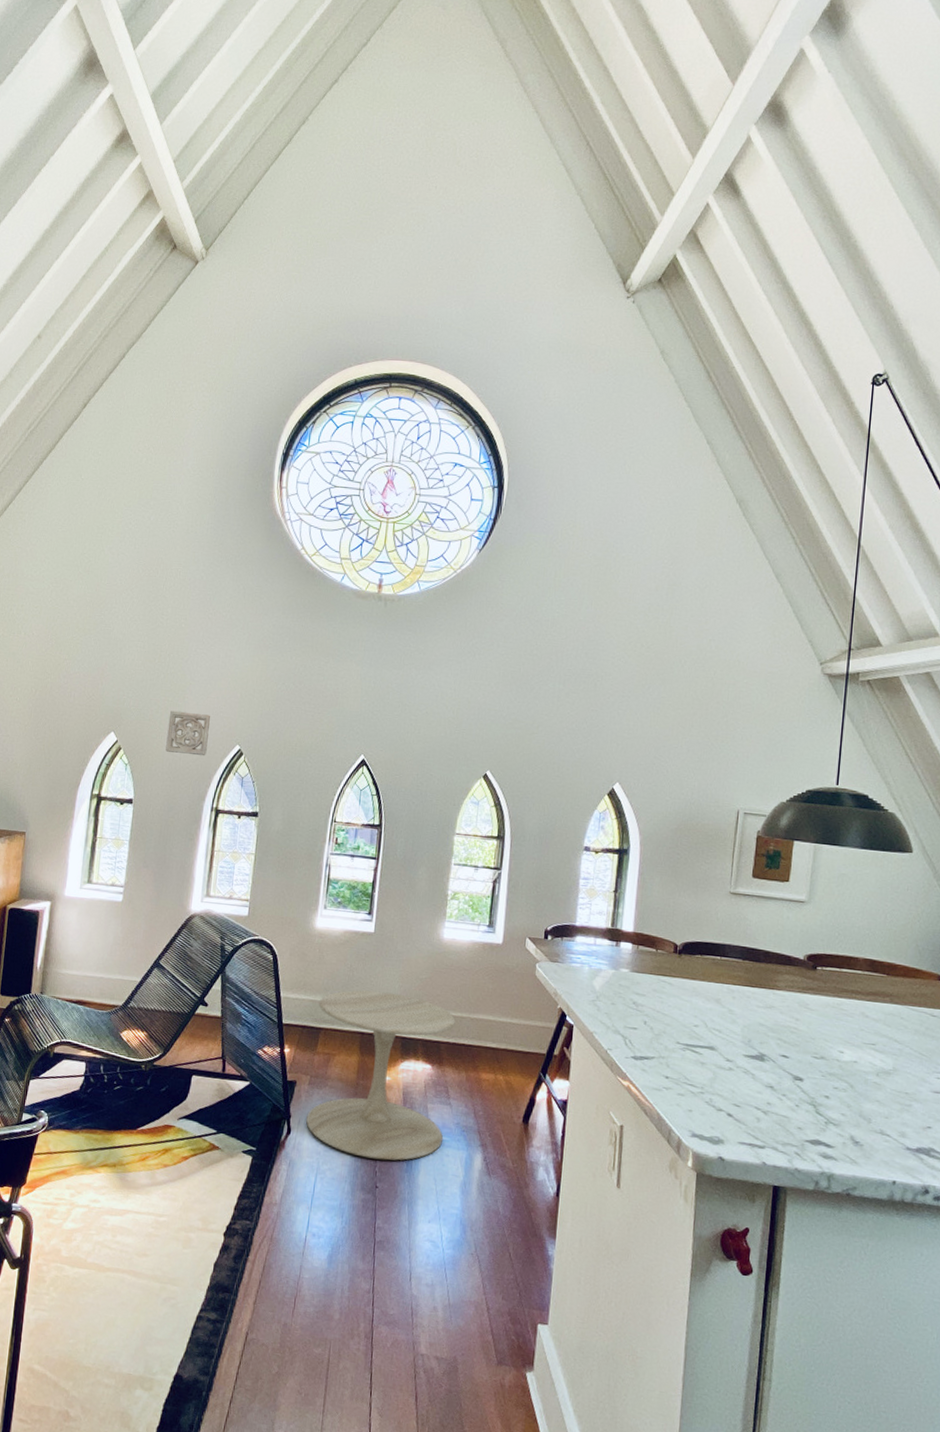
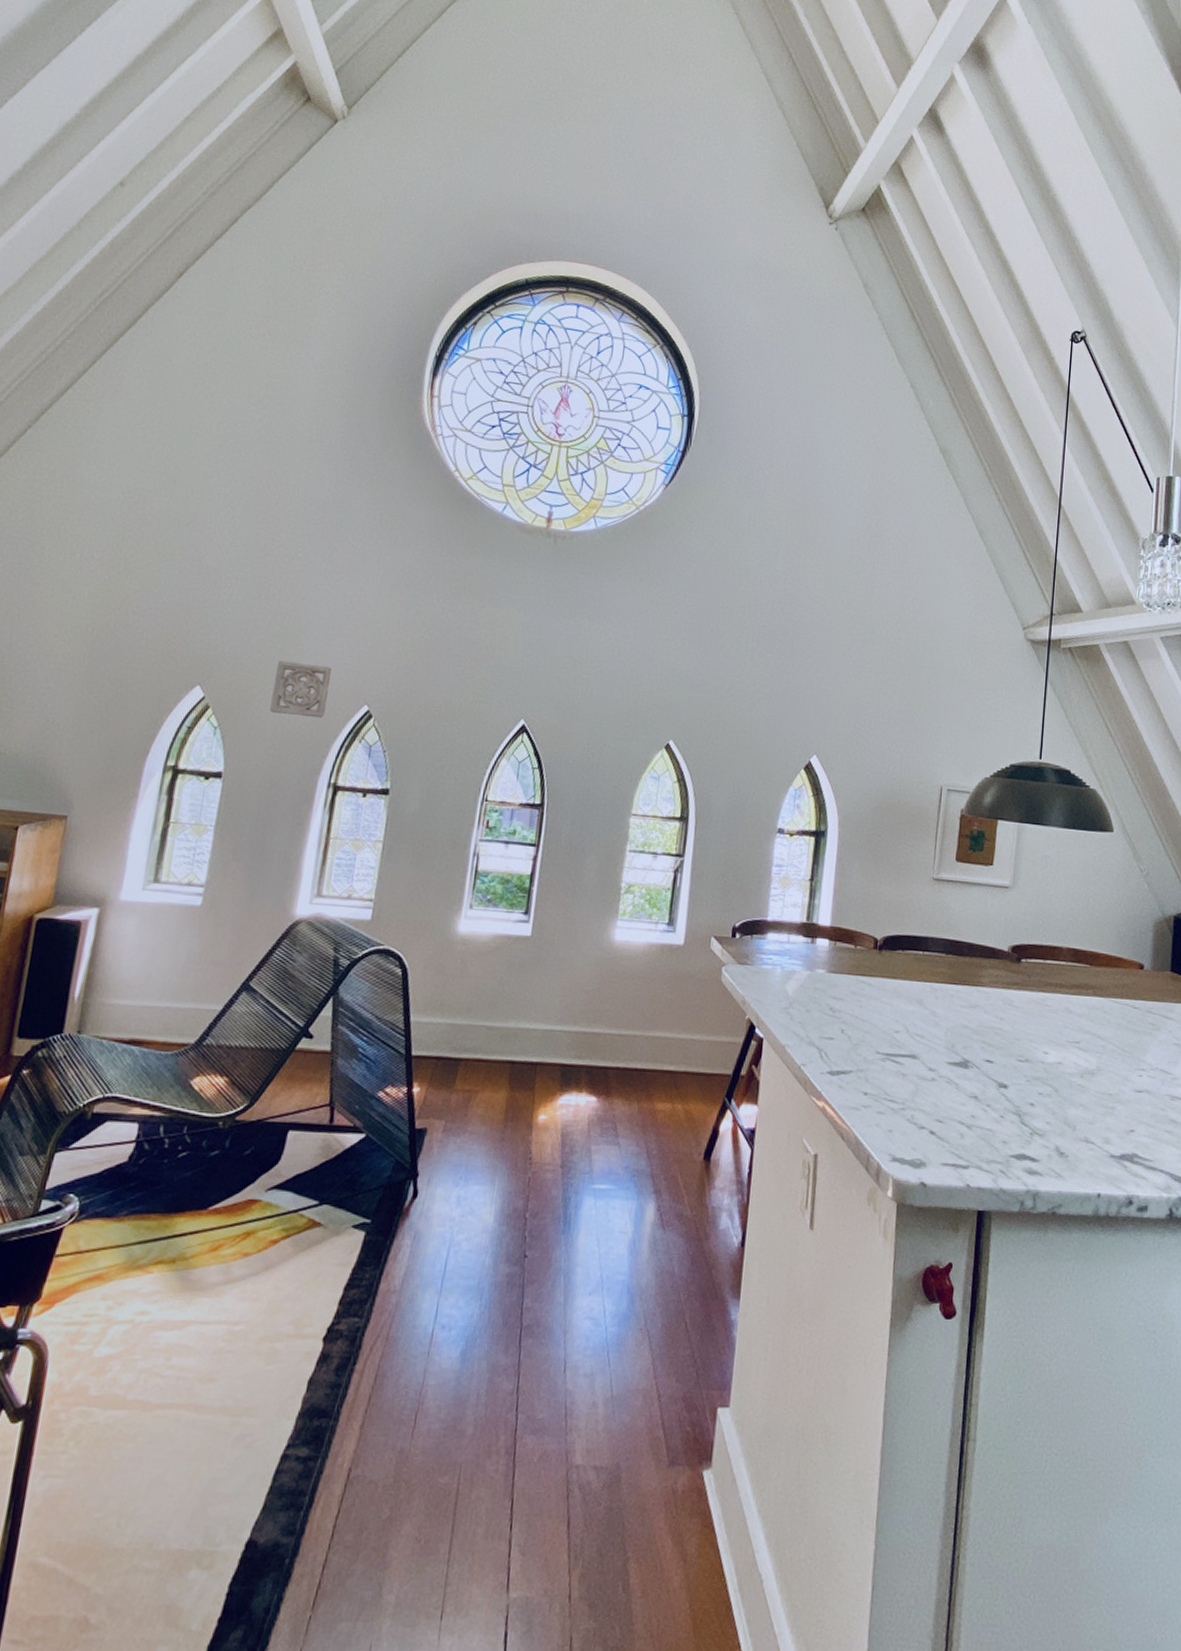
side table: present [306,990,456,1161] -> none [438,1008,627,1221]

